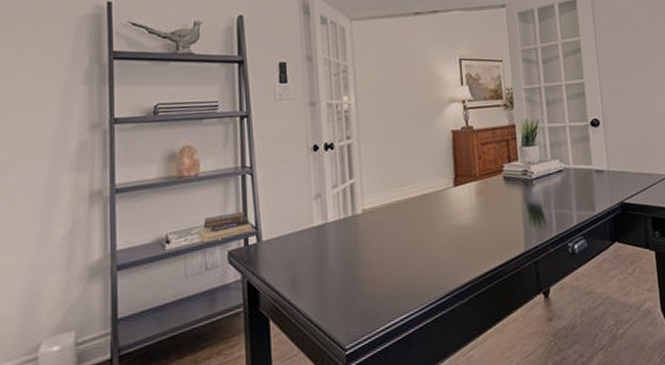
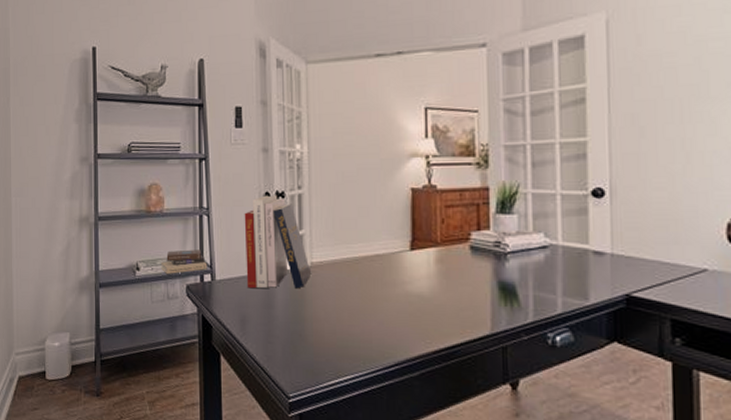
books: none [291,147,364,245] -> present [244,195,312,289]

